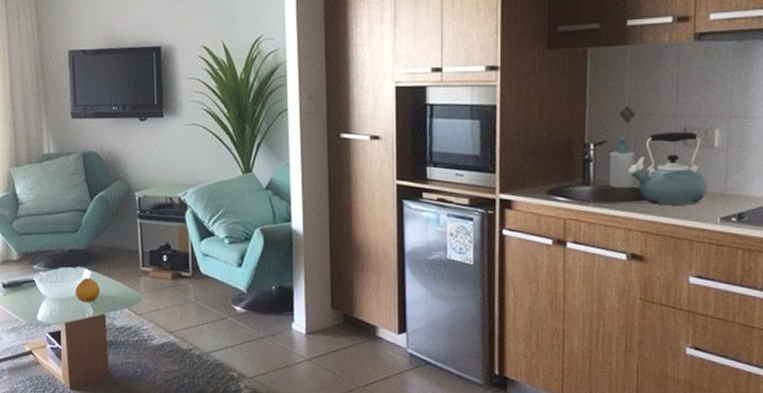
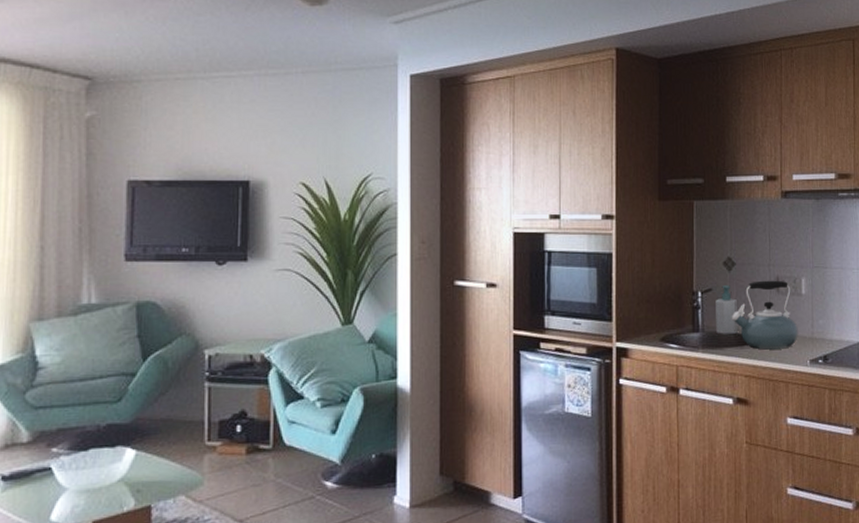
fruit: present [75,278,100,302] -> none [111,459,147,491]

